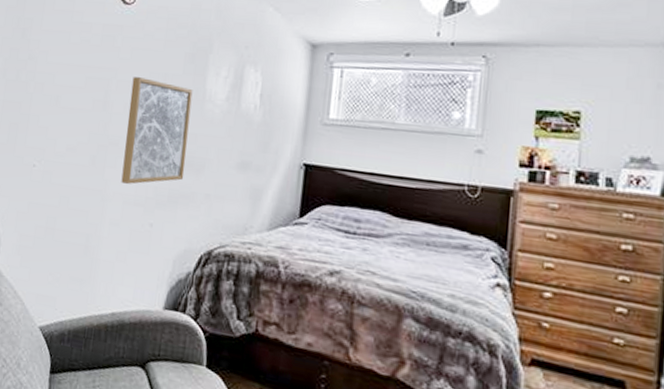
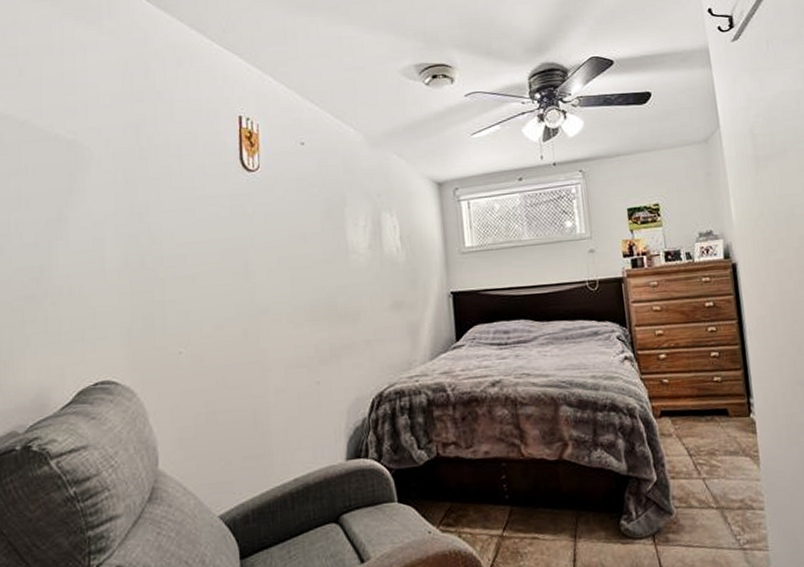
wall art: present [121,77,193,184] -> none [271,241,342,349]

